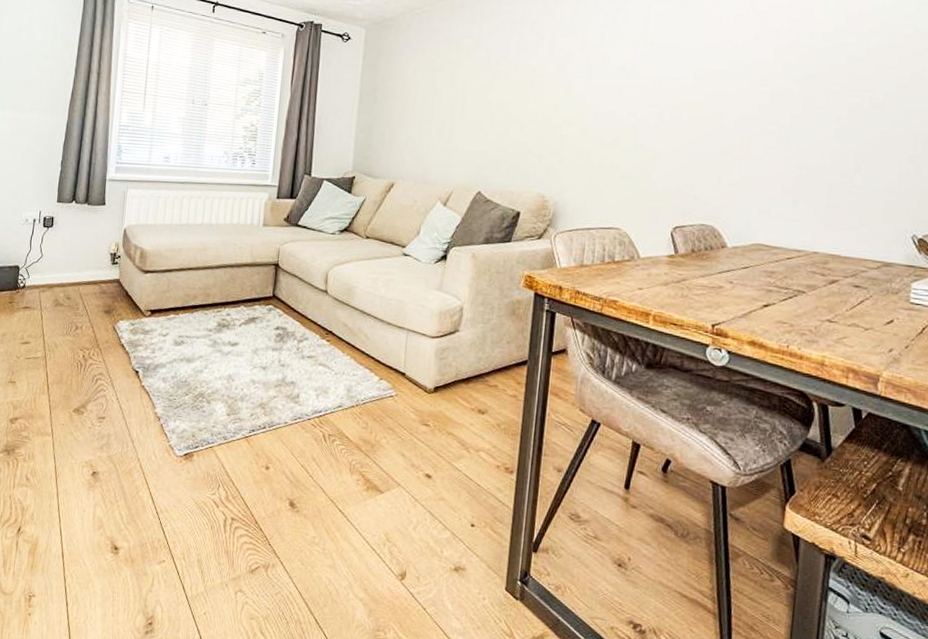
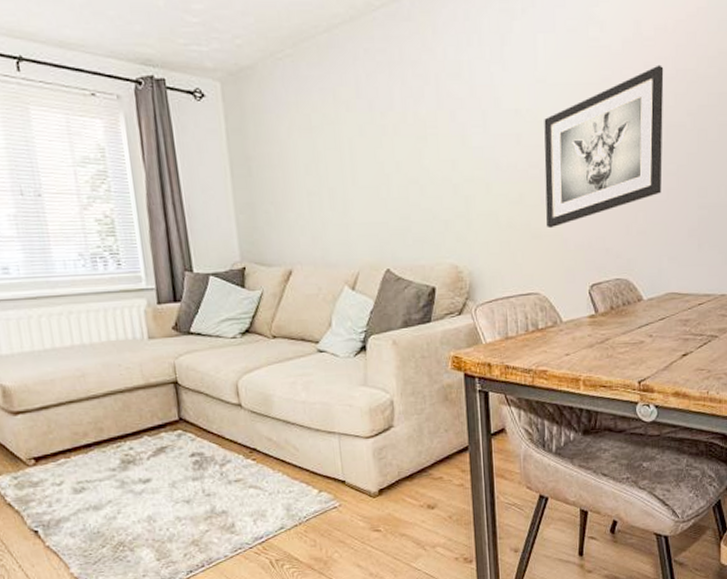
wall art: none [637,36,775,172] -> present [544,64,664,229]

